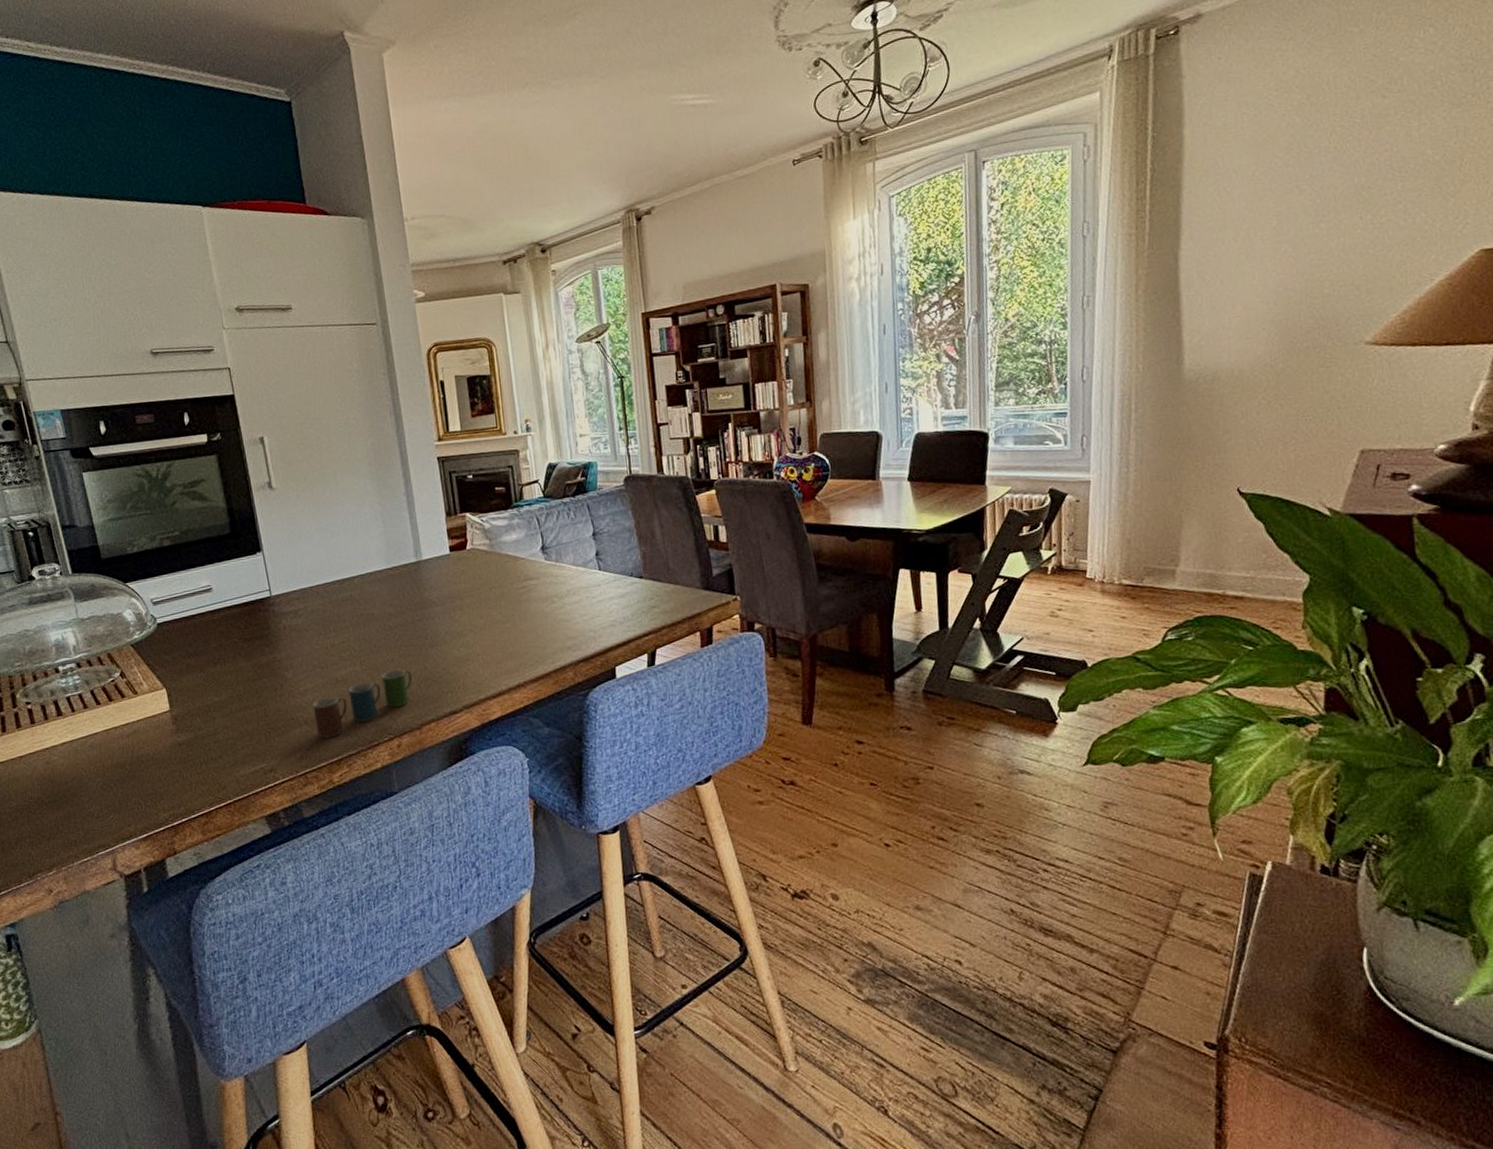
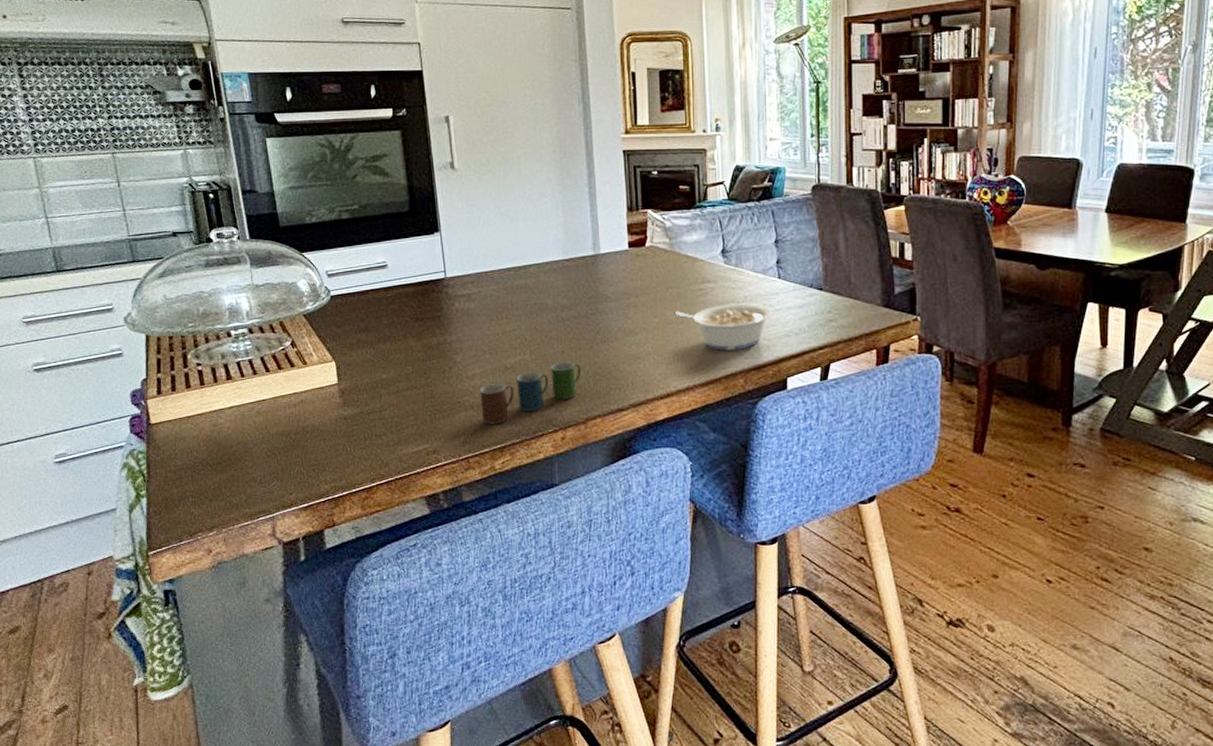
legume: none [501,597,595,646] -> present [676,303,772,350]

